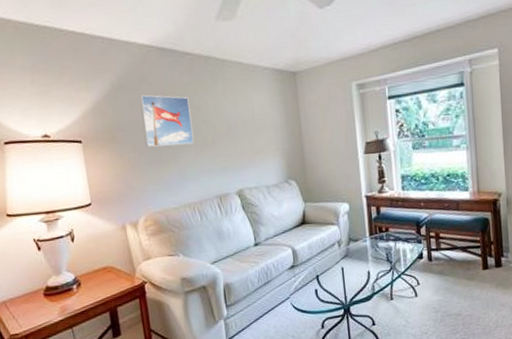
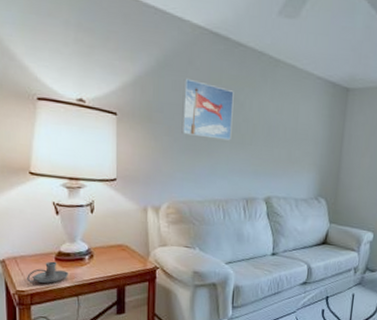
candle holder: none [18,297,60,324] -> present [27,261,69,283]

